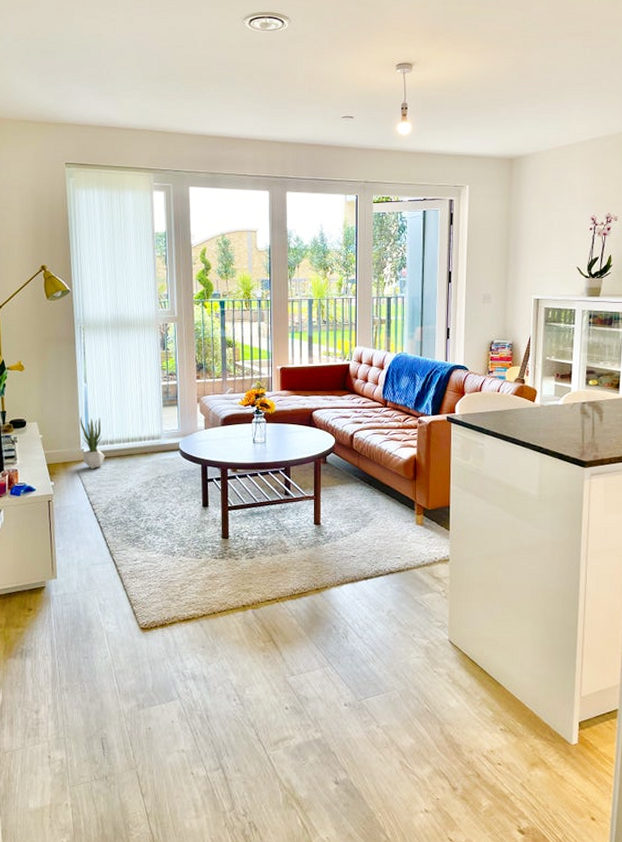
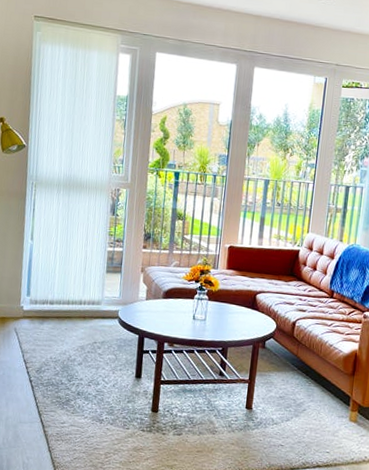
potted plant: present [80,416,106,469] -> none [21,273,44,328]

